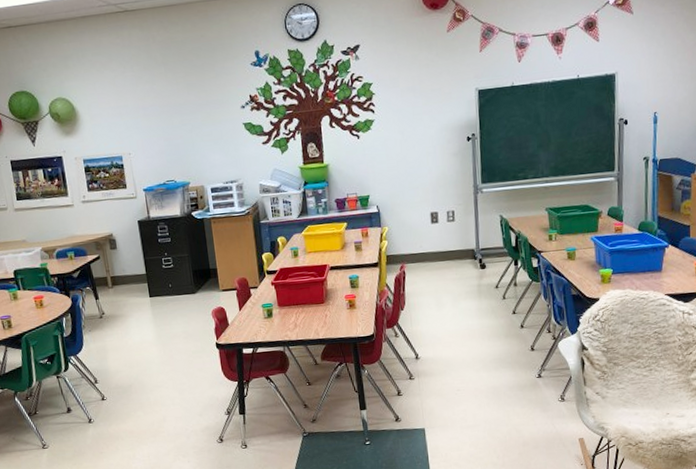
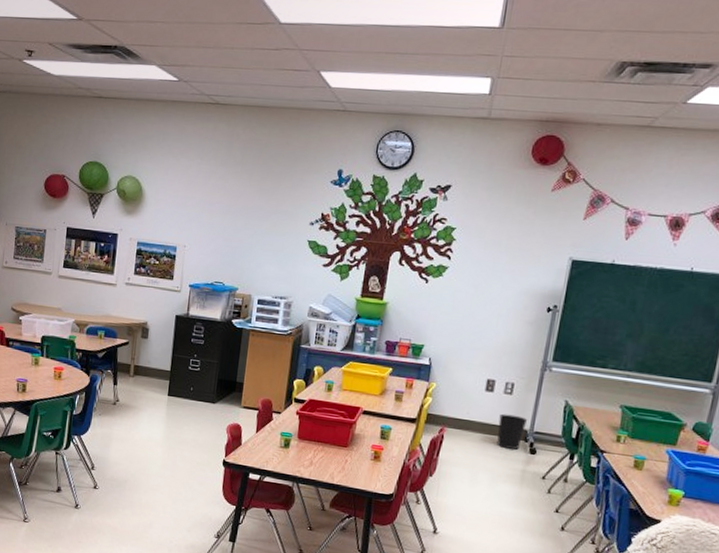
wastebasket: none [448,238,473,270] -> present [496,413,528,450]

